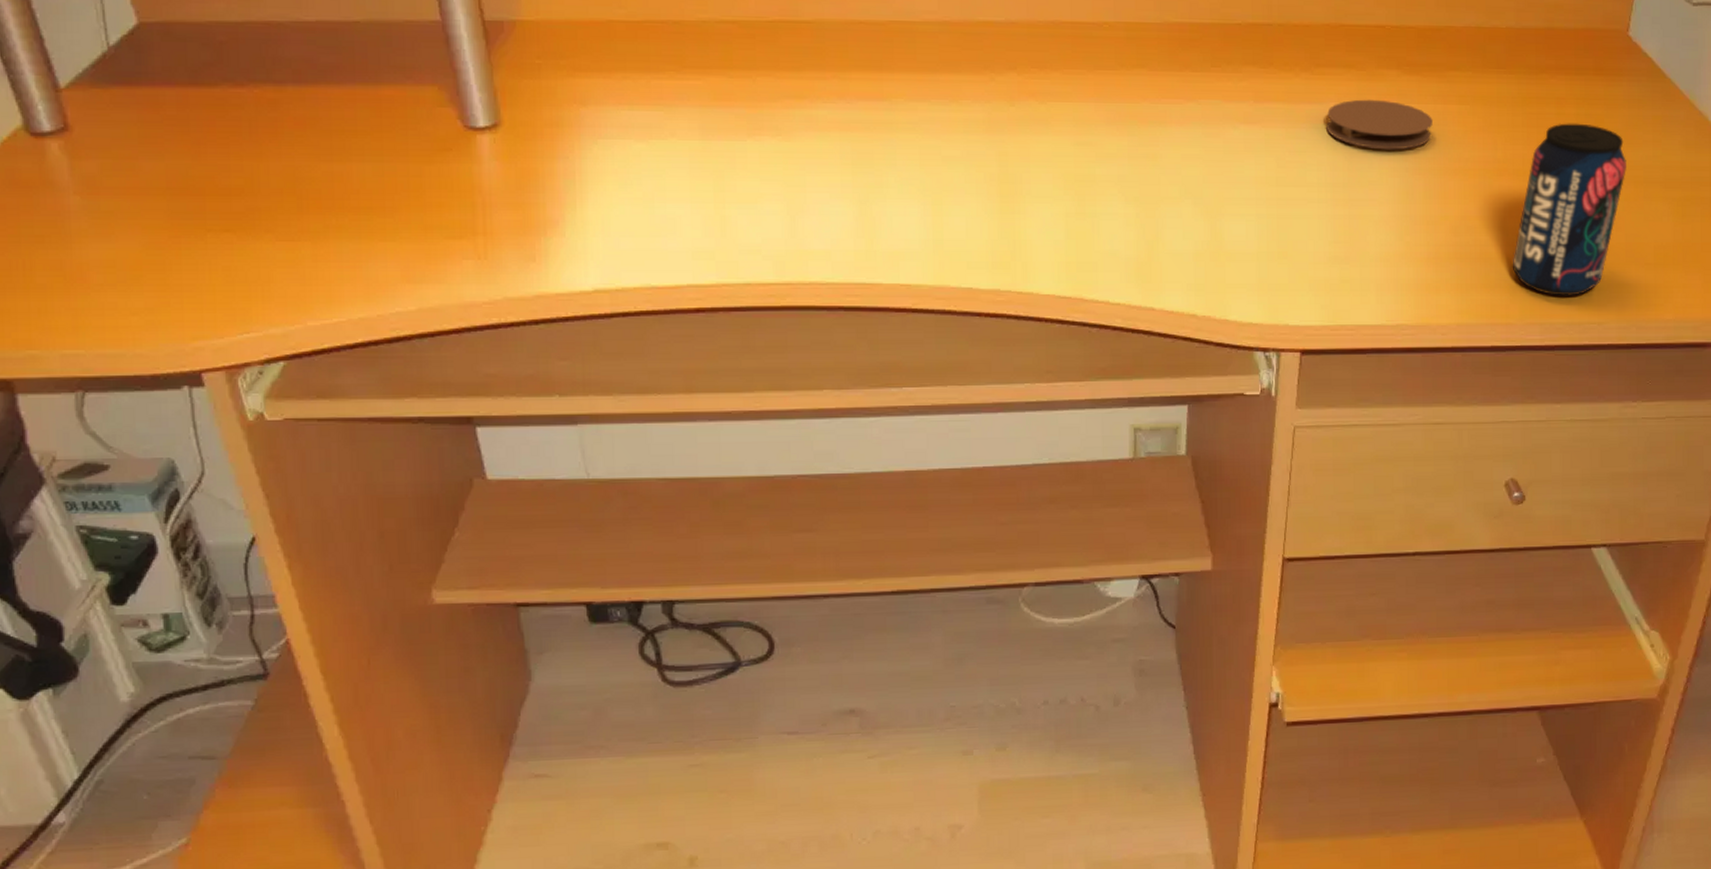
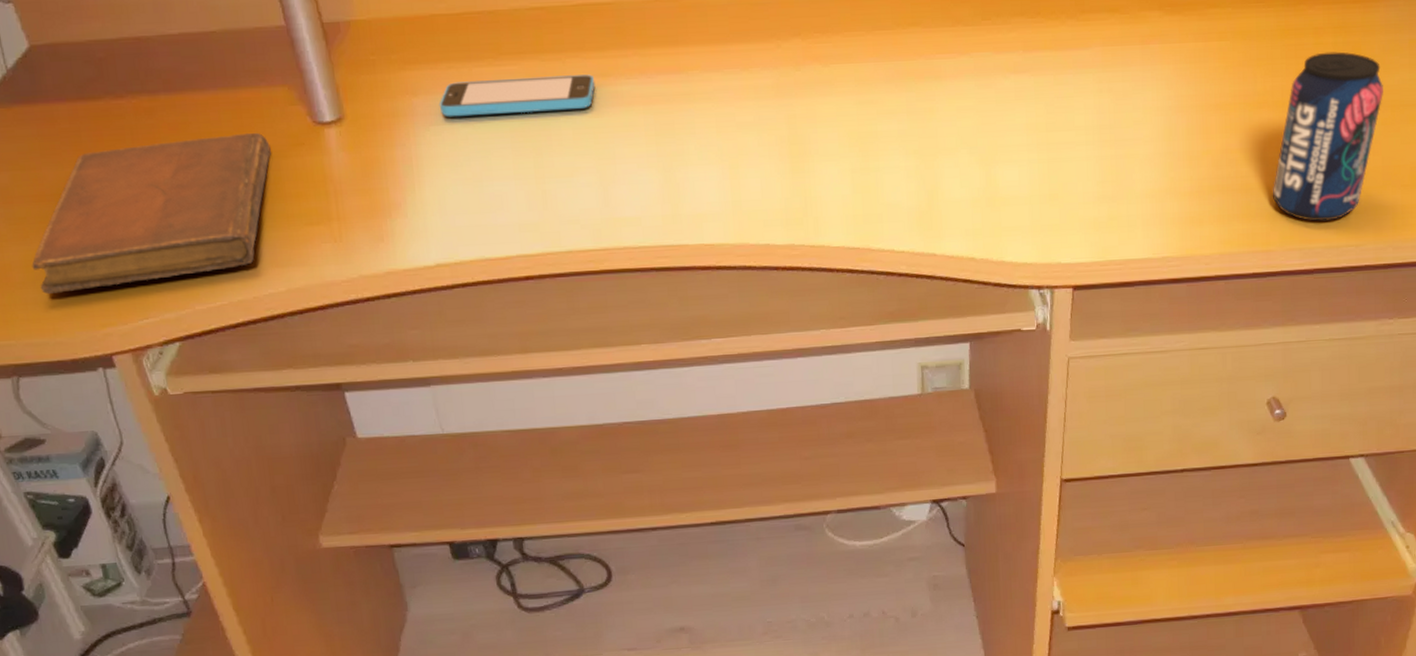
notebook: none [114,133,412,299] -> present [32,132,271,294]
smartphone: none [610,94,788,132] -> present [439,74,595,117]
coaster: present [1326,99,1433,150] -> none [1092,41,1194,90]

